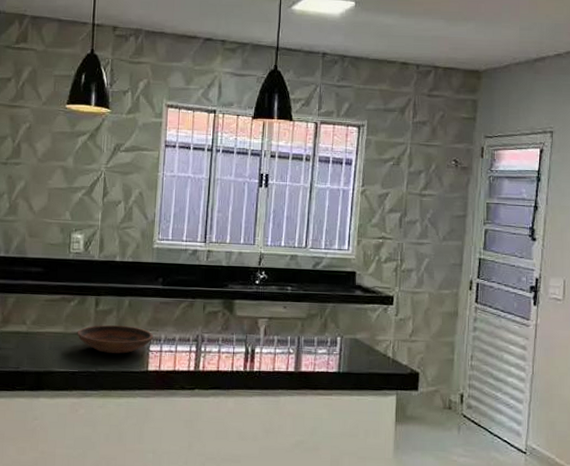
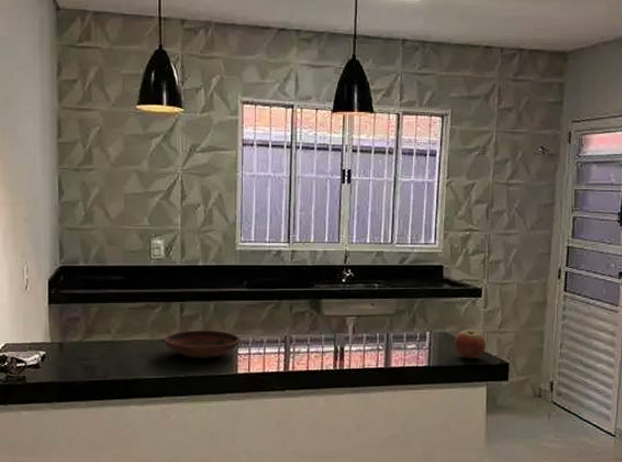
apple: none [365,336,397,367] -> present [455,329,486,359]

